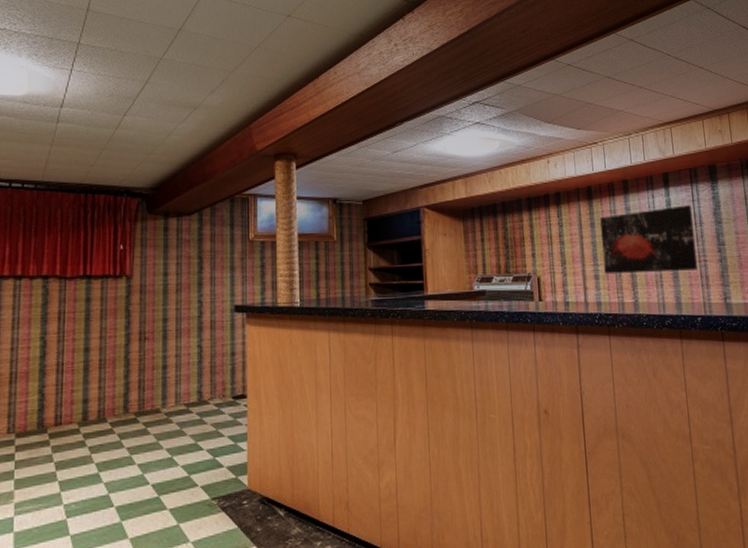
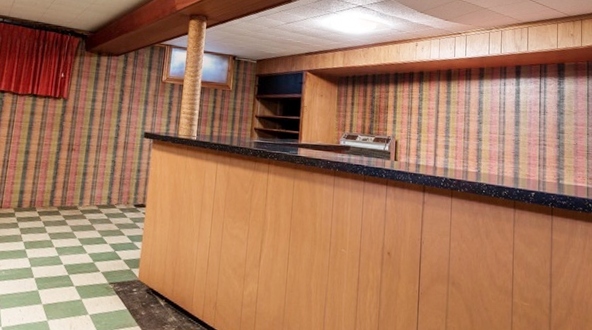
wall art: present [600,205,698,275] -> none [454,95,538,152]

